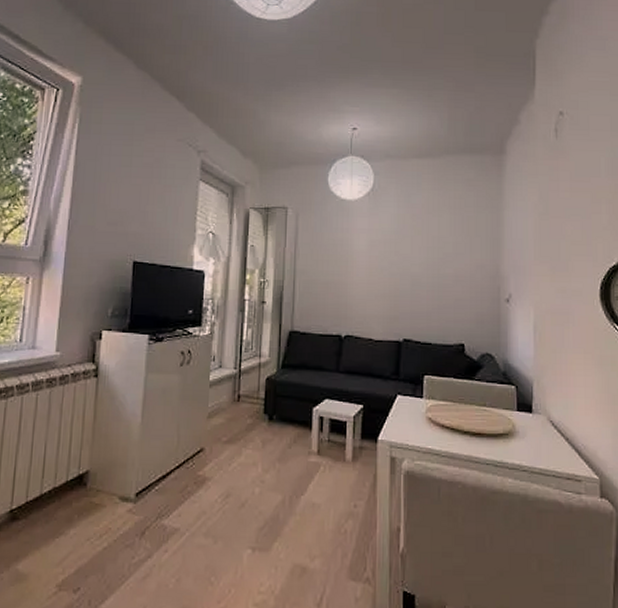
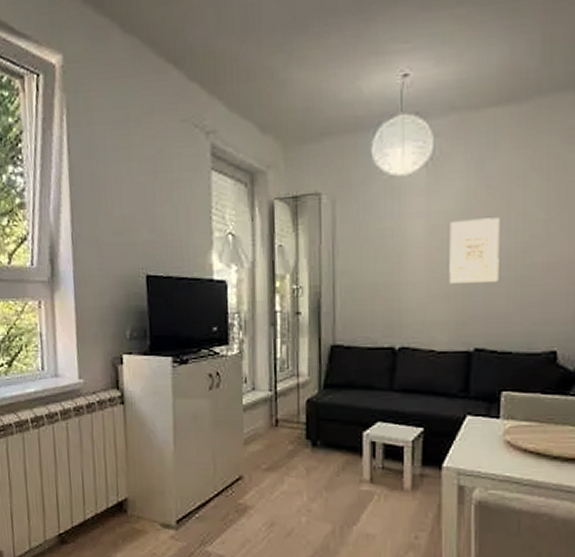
wall art: none [384,237,421,287] -> present [449,217,500,283]

